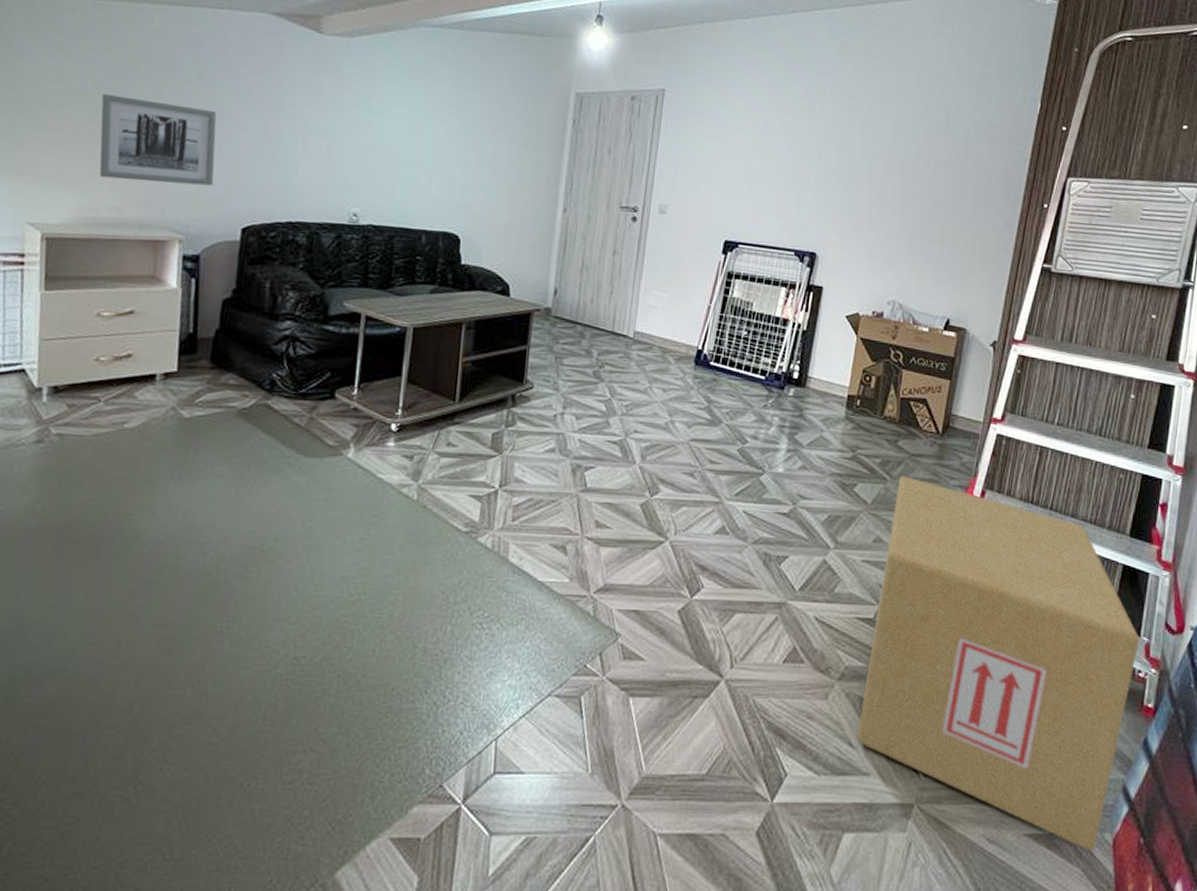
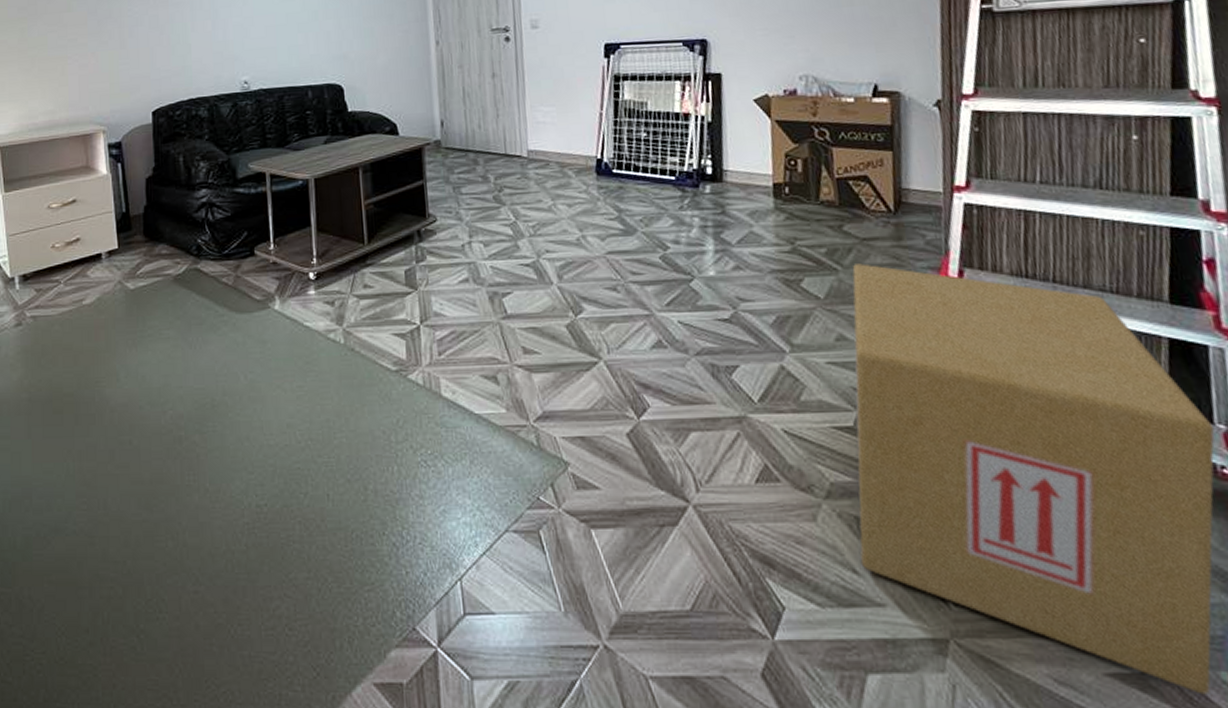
wall art: present [99,94,217,186] -> none [25,12,123,88]

